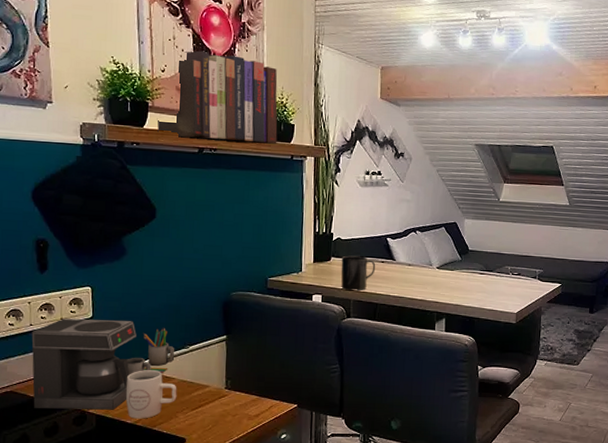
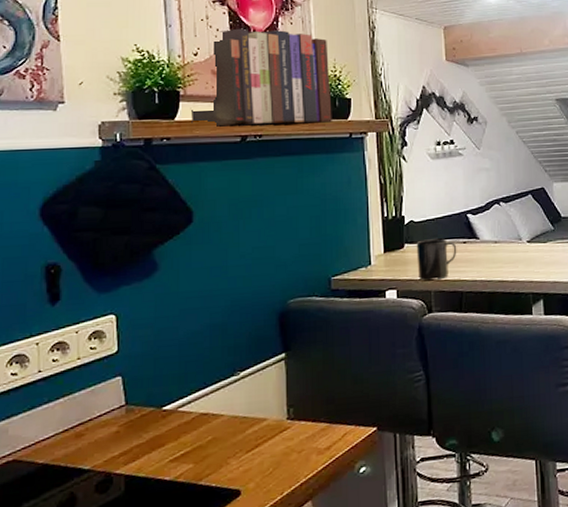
coffee maker: present [31,319,175,410] -> none [40,349,223,478]
mug: present [125,370,177,419] -> none [162,407,227,474]

